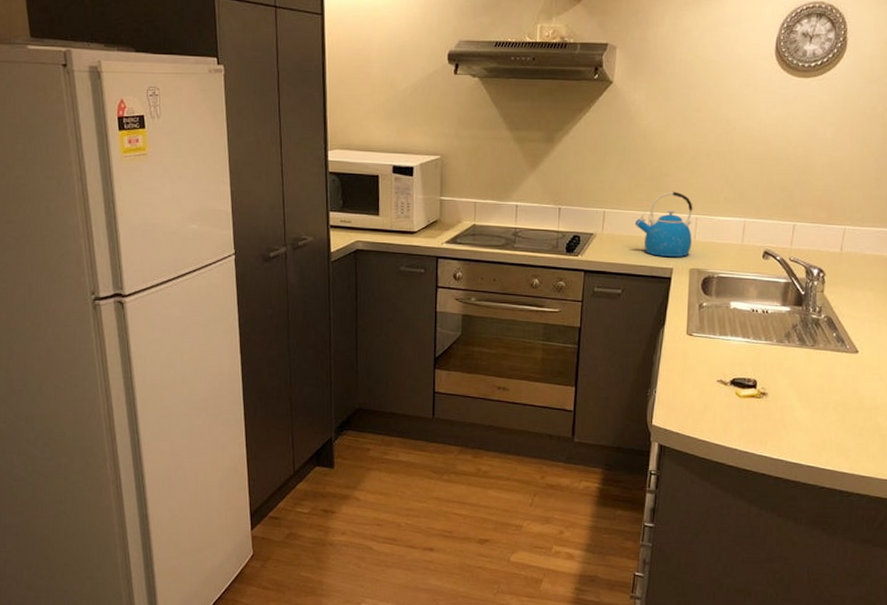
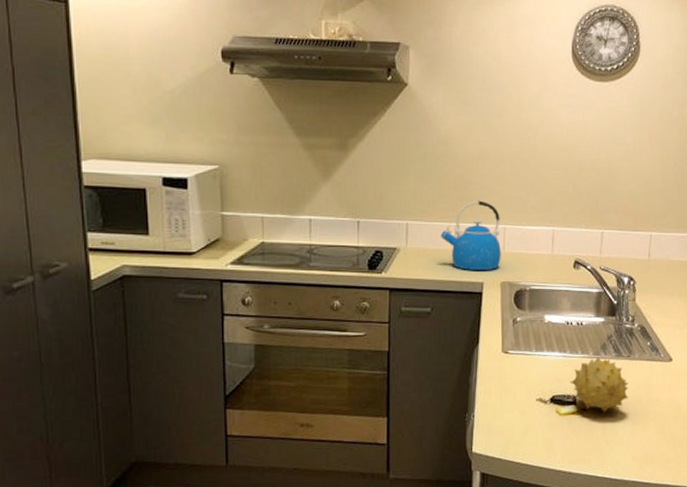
fruit: none [751,344,811,399] -> present [570,357,629,414]

